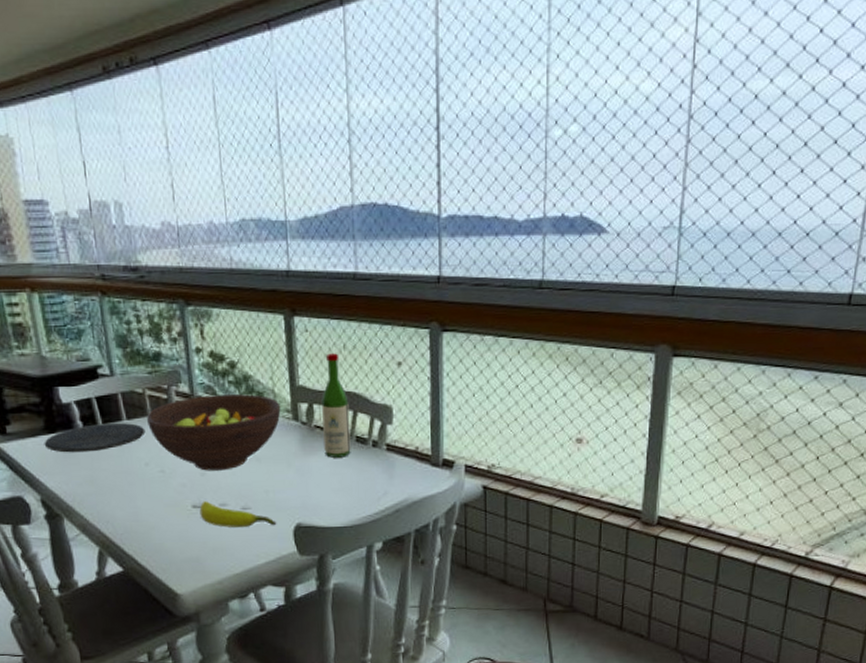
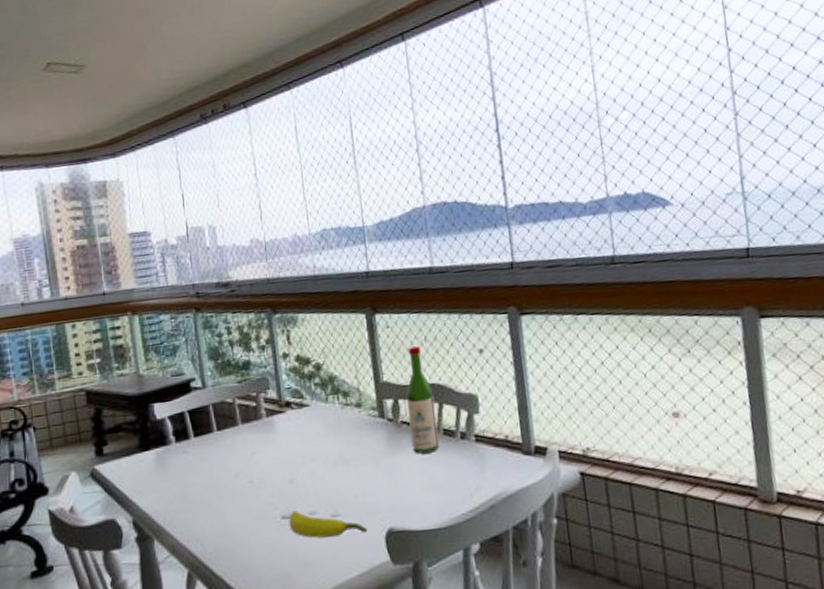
plate: present [44,422,146,453] -> none [138,434,235,470]
fruit bowl: present [147,393,281,471] -> none [237,394,367,478]

